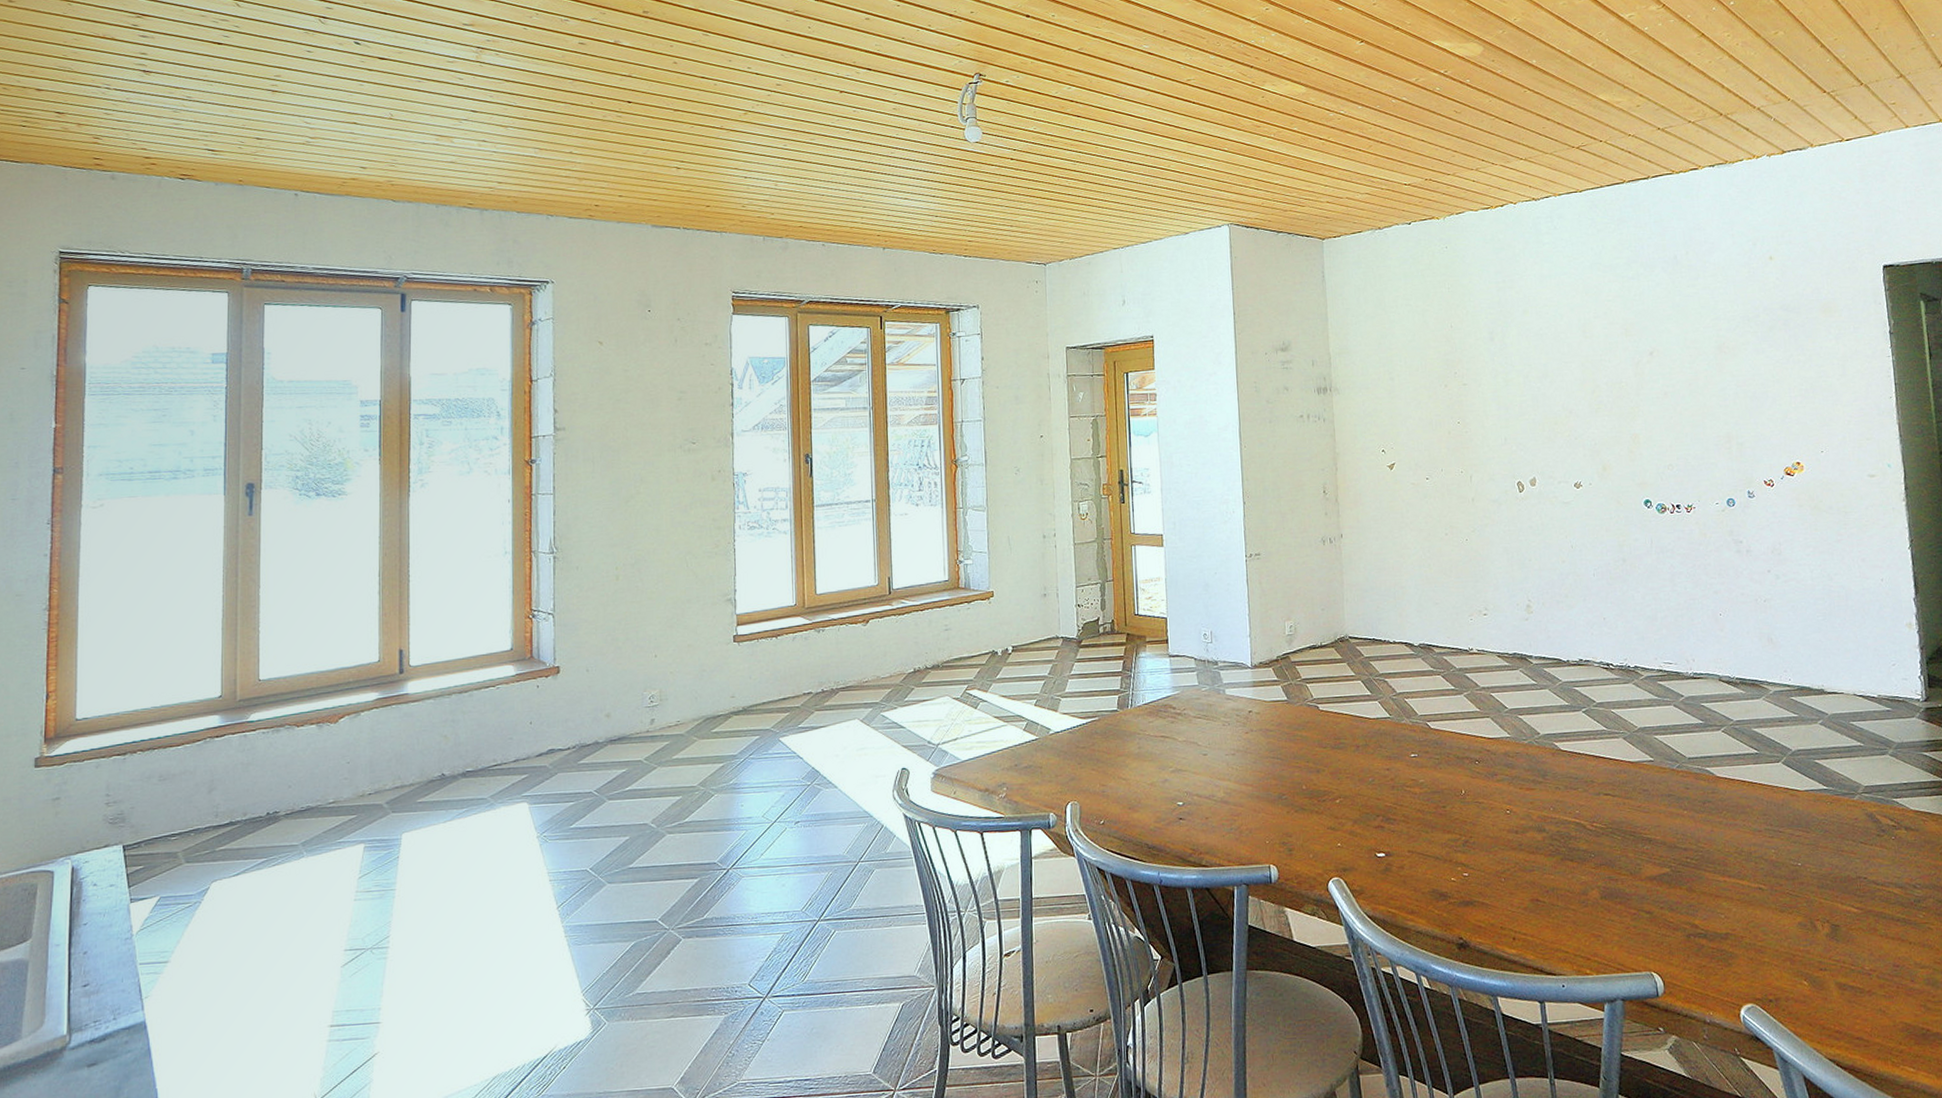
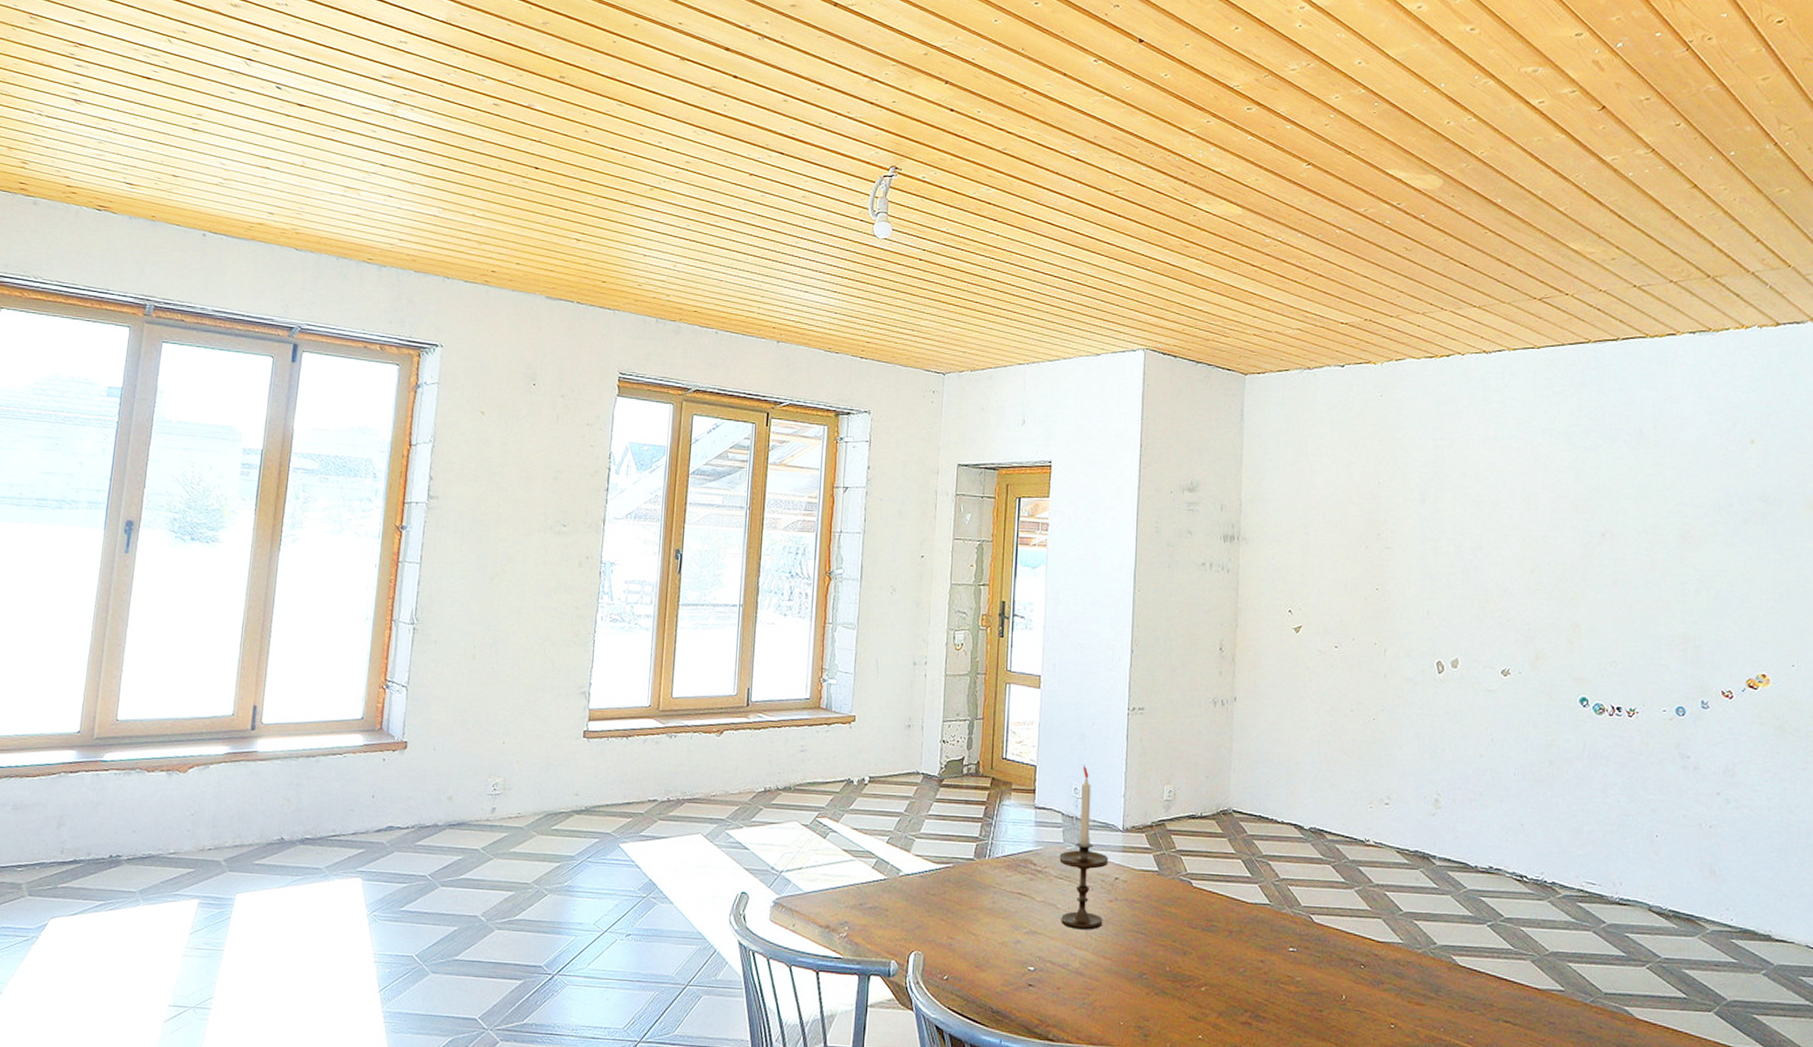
candlestick: none [1196,612,1242,763] -> present [1059,765,1108,930]

